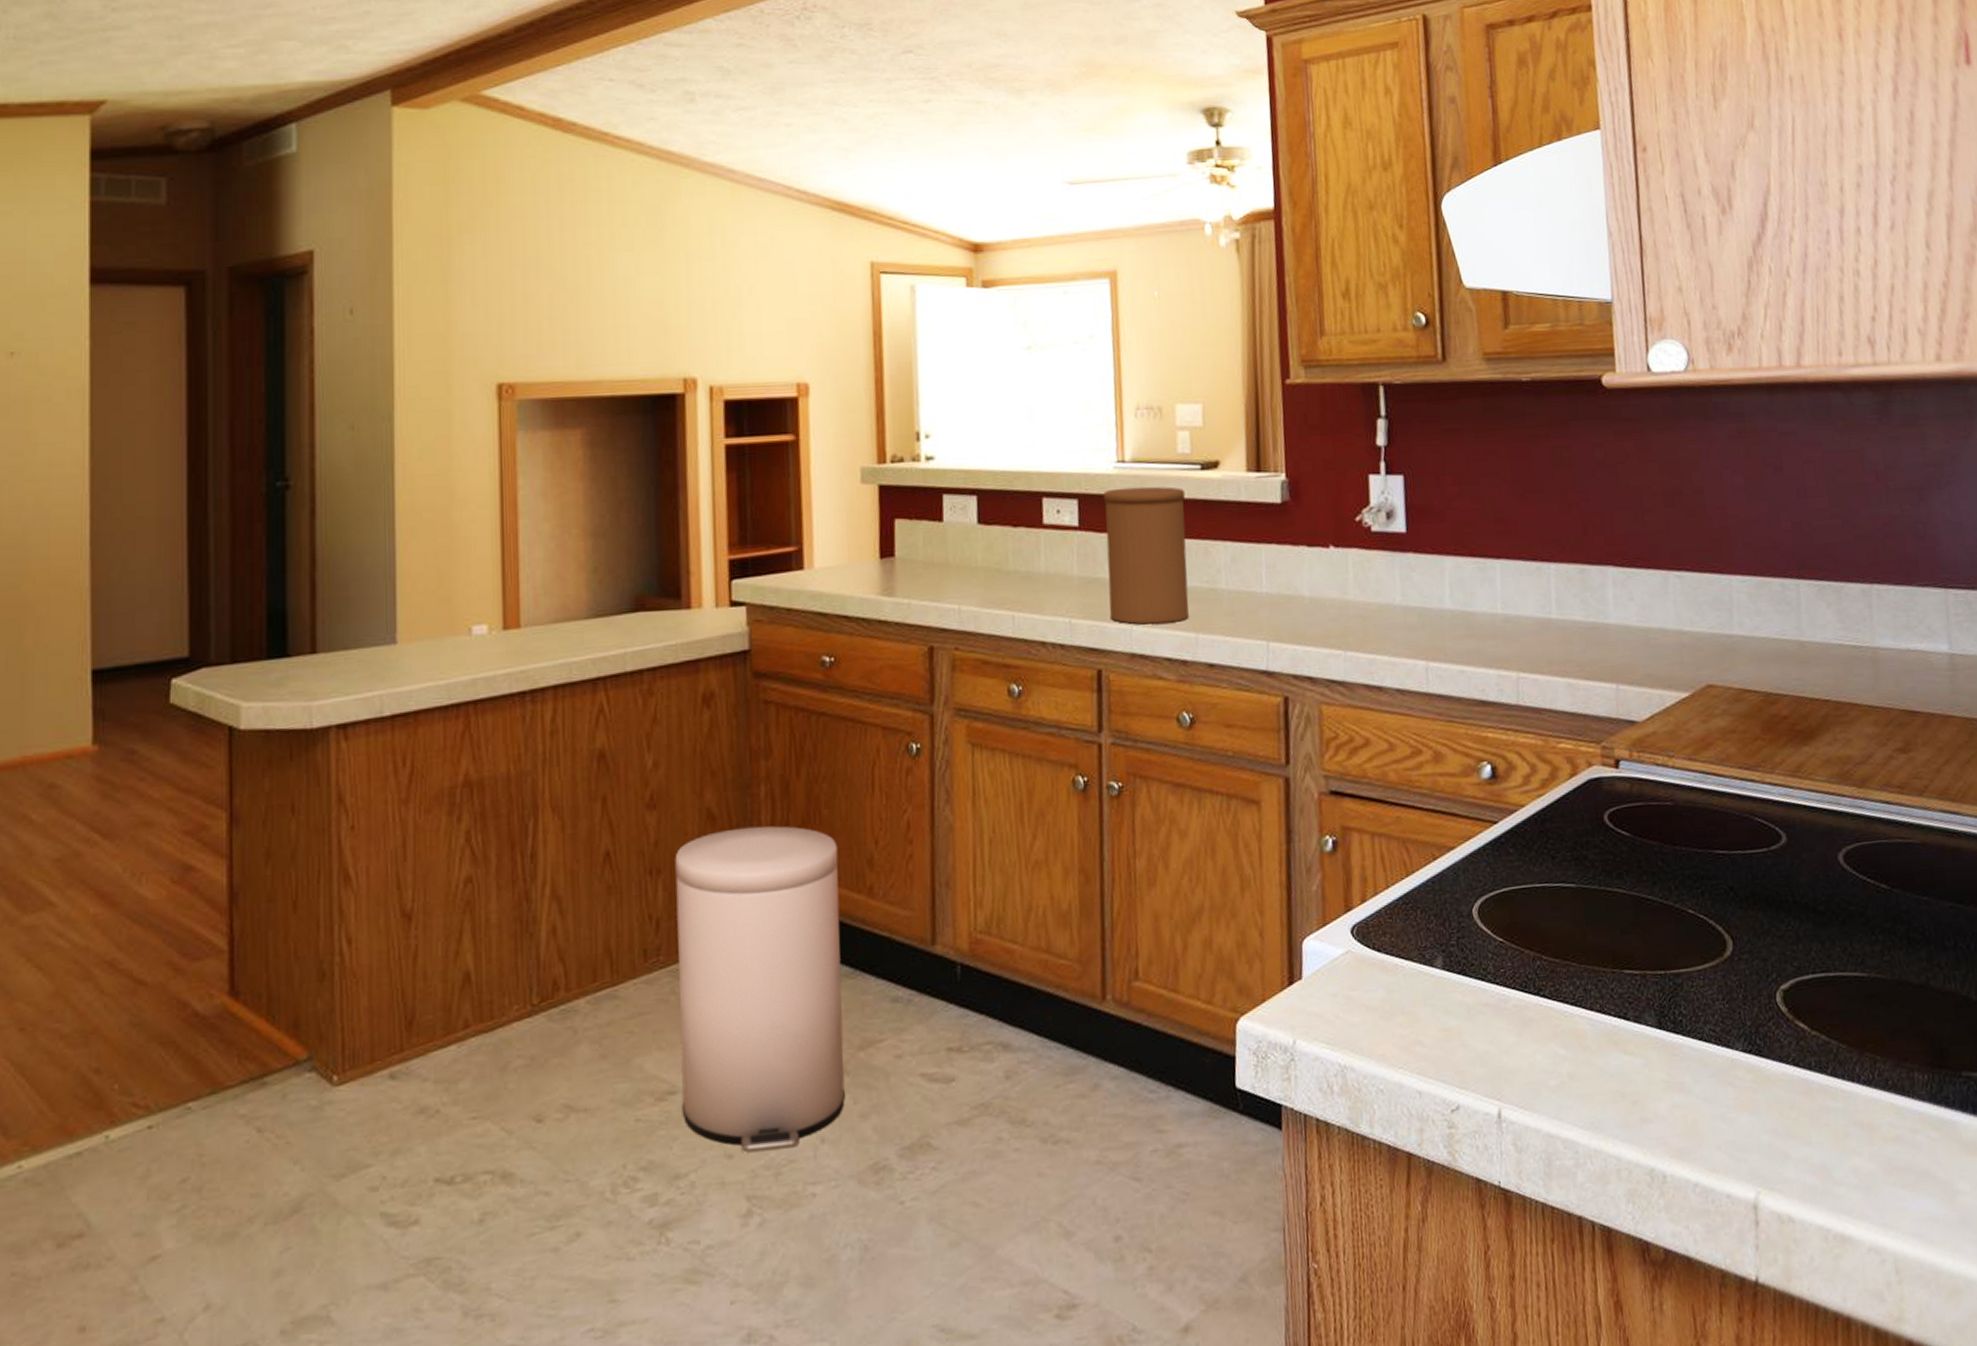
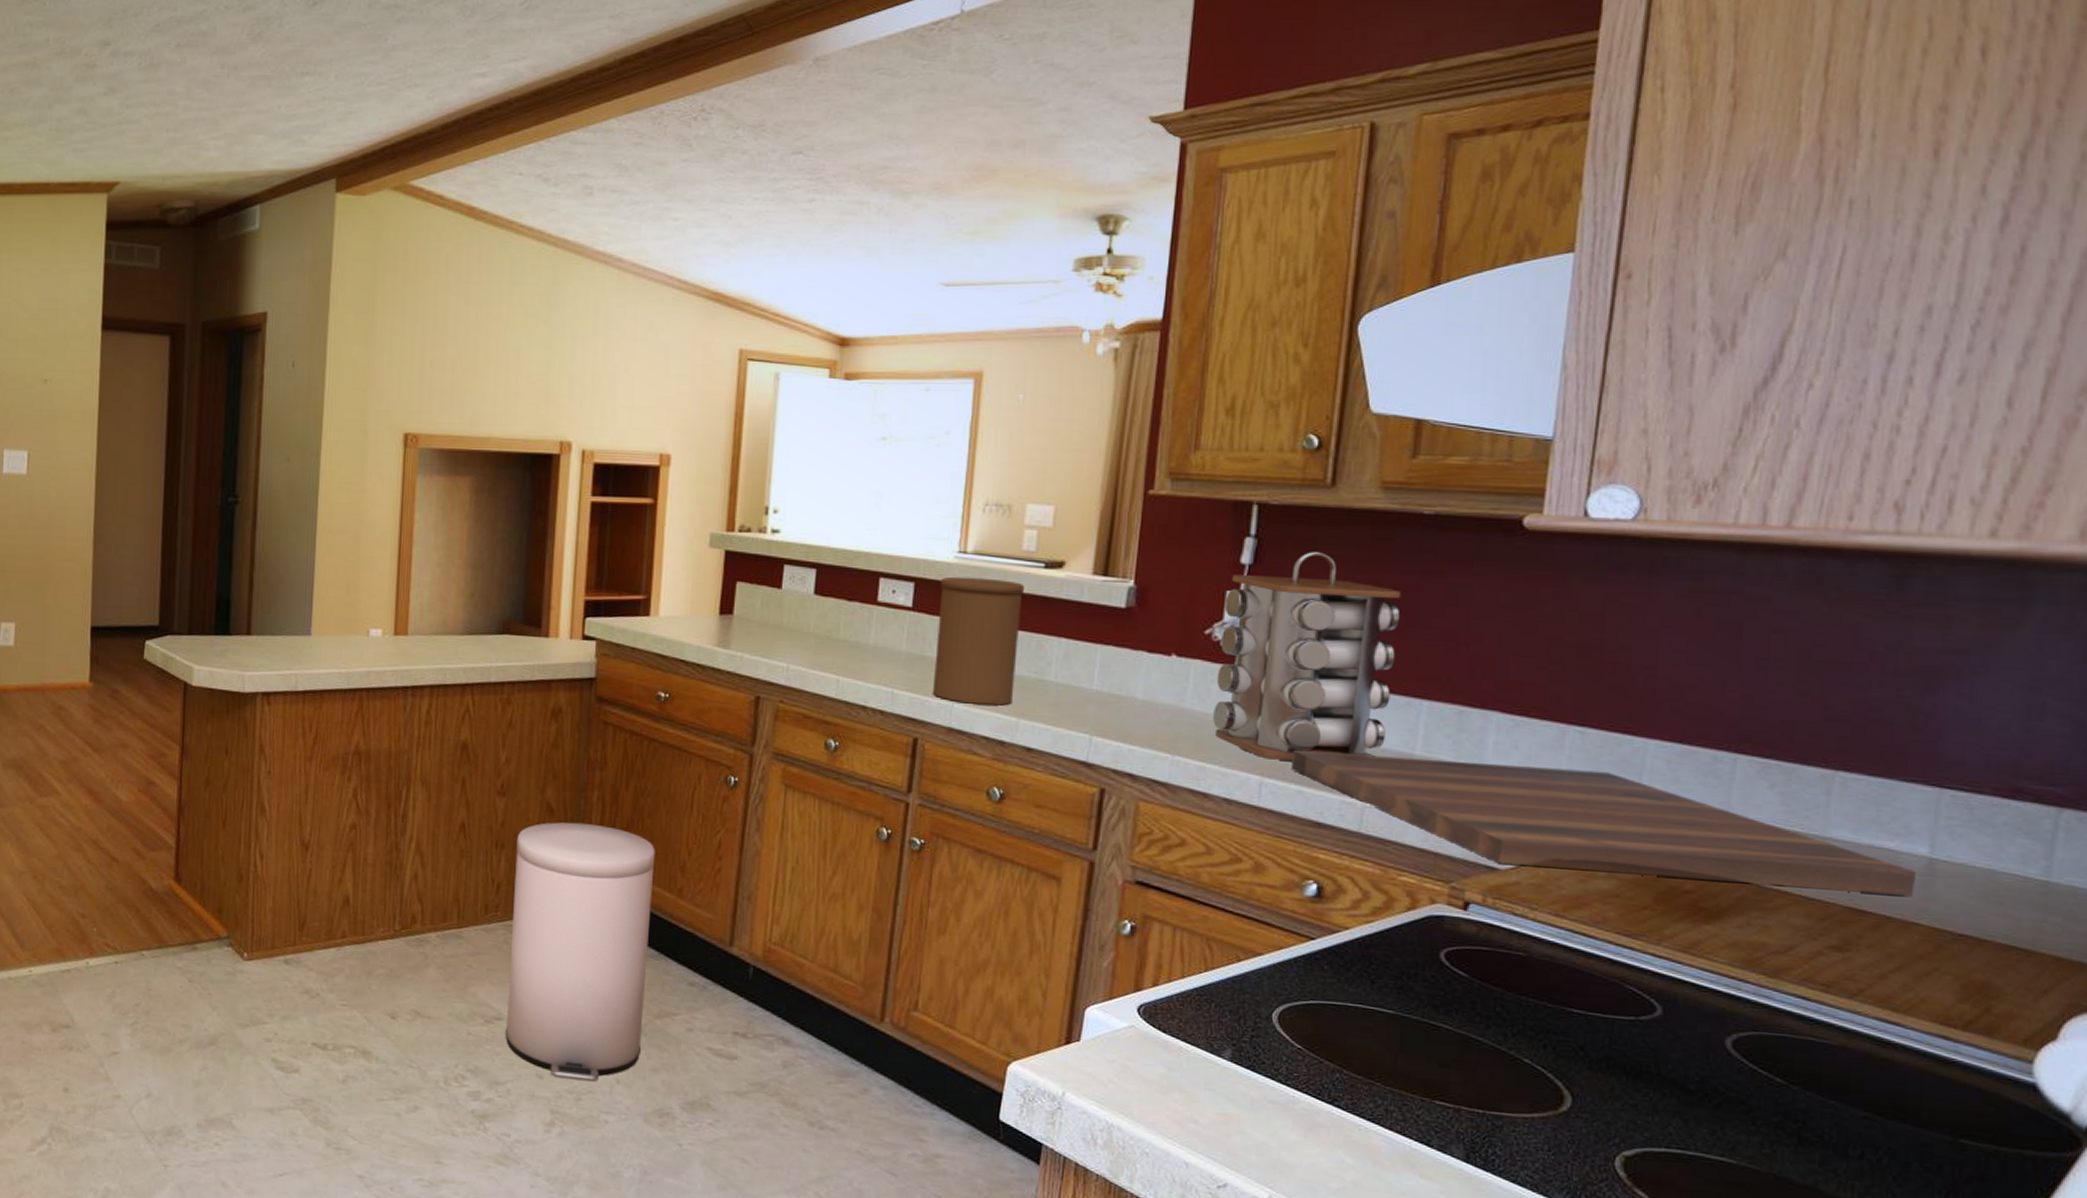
spice rack: none [1368,426,1526,643] -> present [1213,550,1402,762]
cutting board: none [1449,611,1945,716] -> present [1292,751,1917,896]

